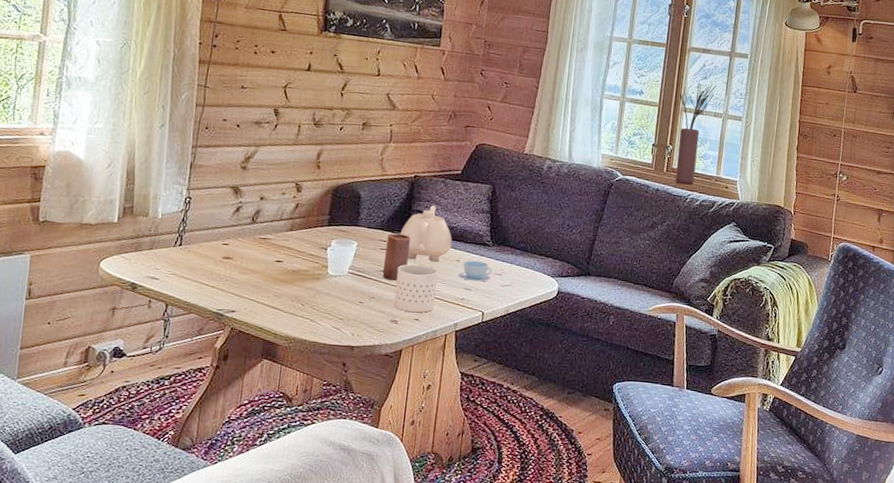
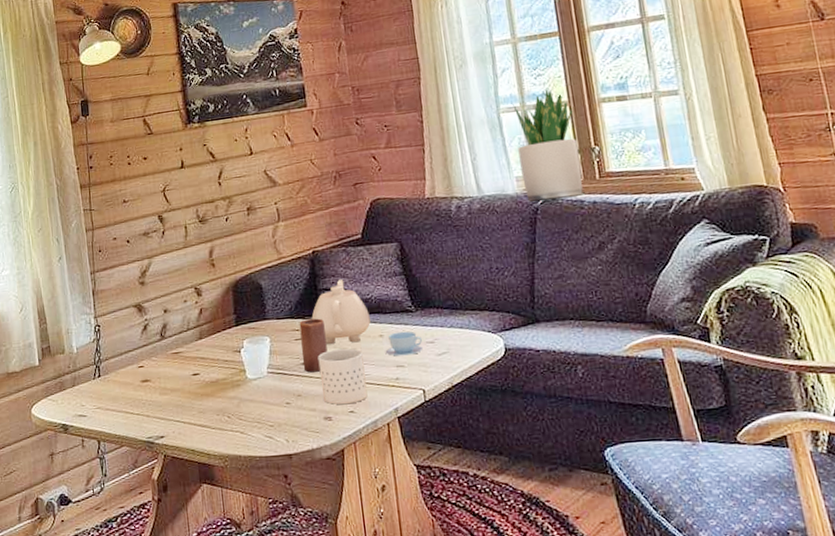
planter: none [606,87,661,183] -> present [513,87,583,203]
vase: present [675,83,717,186] -> none [590,62,639,190]

